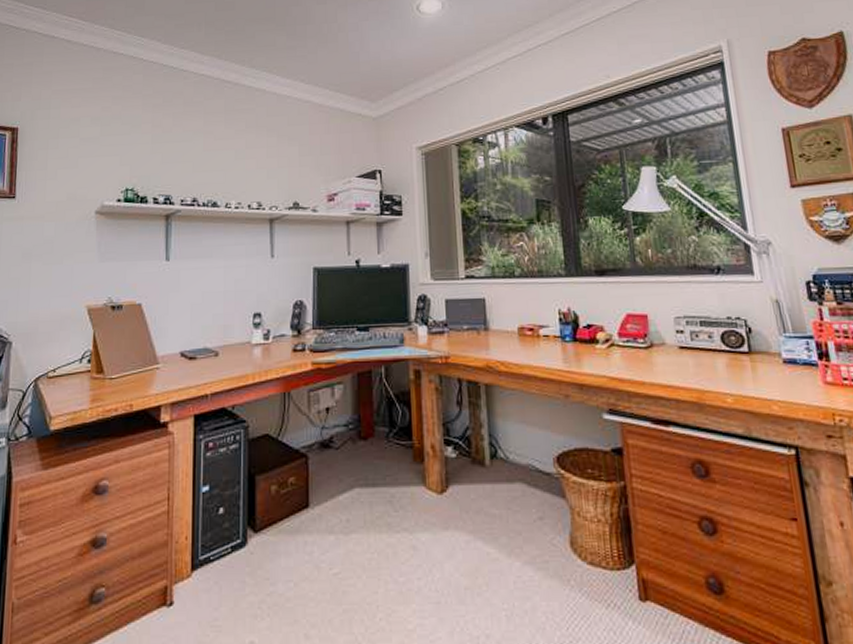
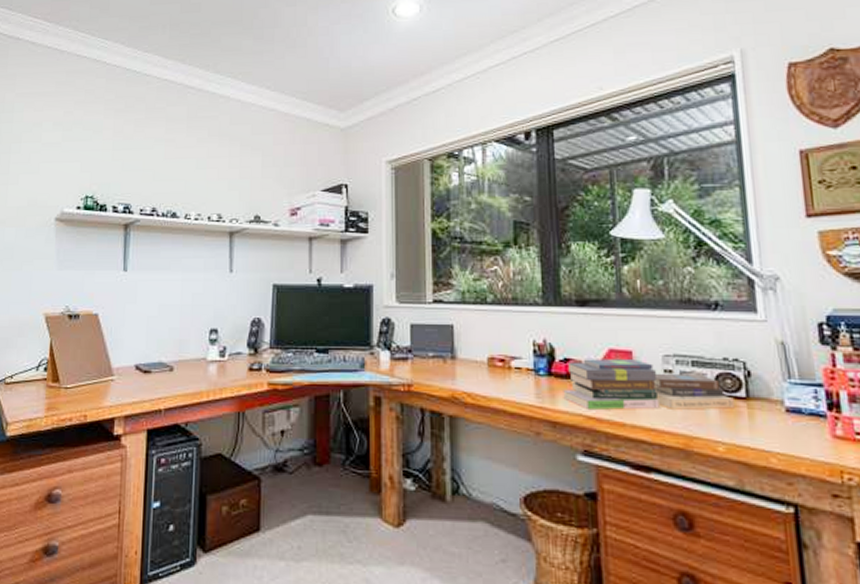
books: none [587,322,674,371] -> present [563,359,660,410]
books: none [667,333,739,367] -> present [653,373,735,410]

